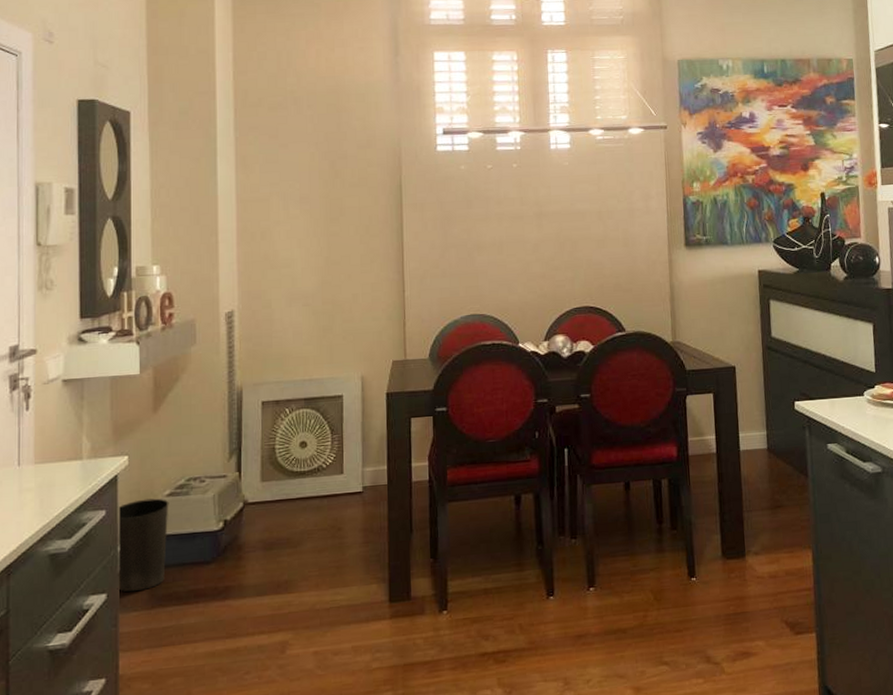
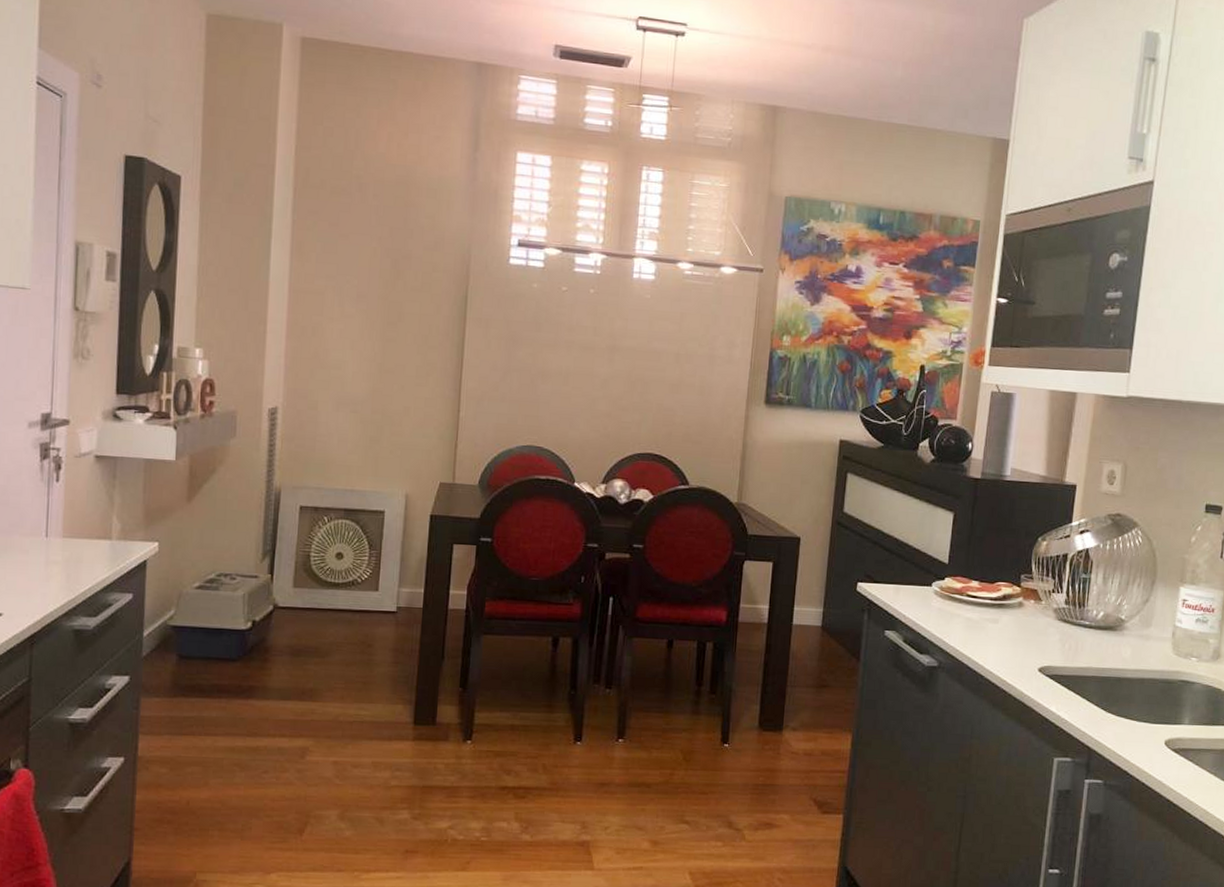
waste basket: present [117,498,169,592] -> none [140,588,198,679]

